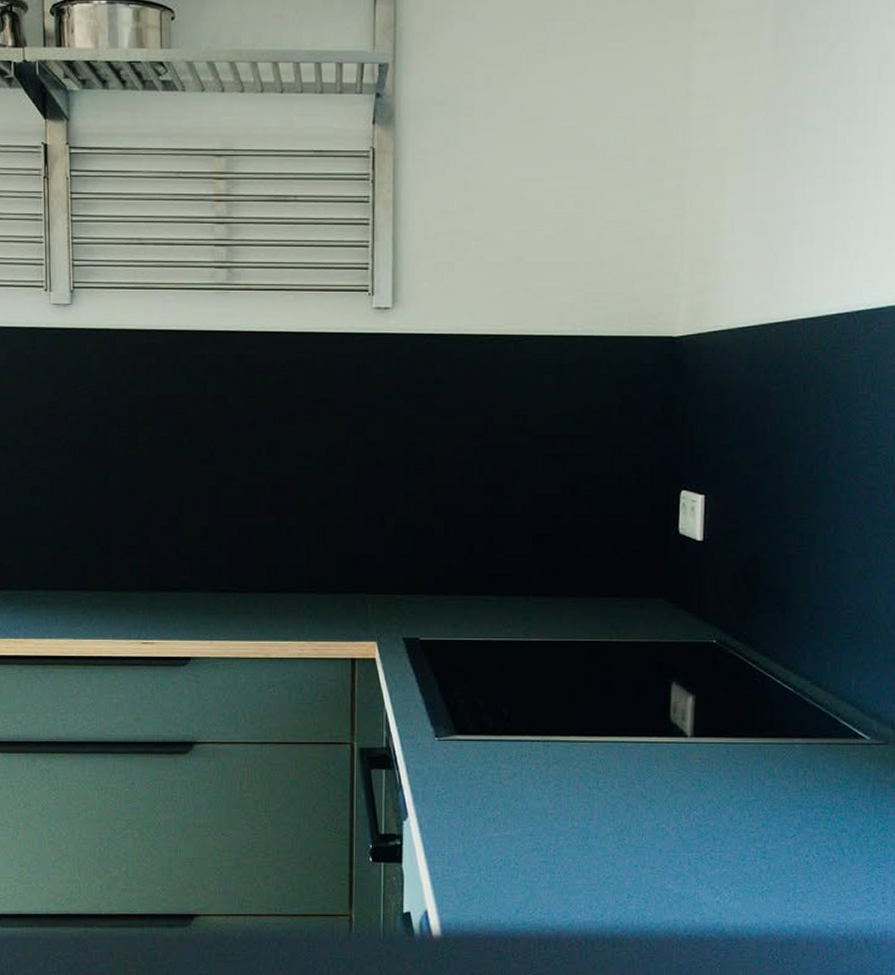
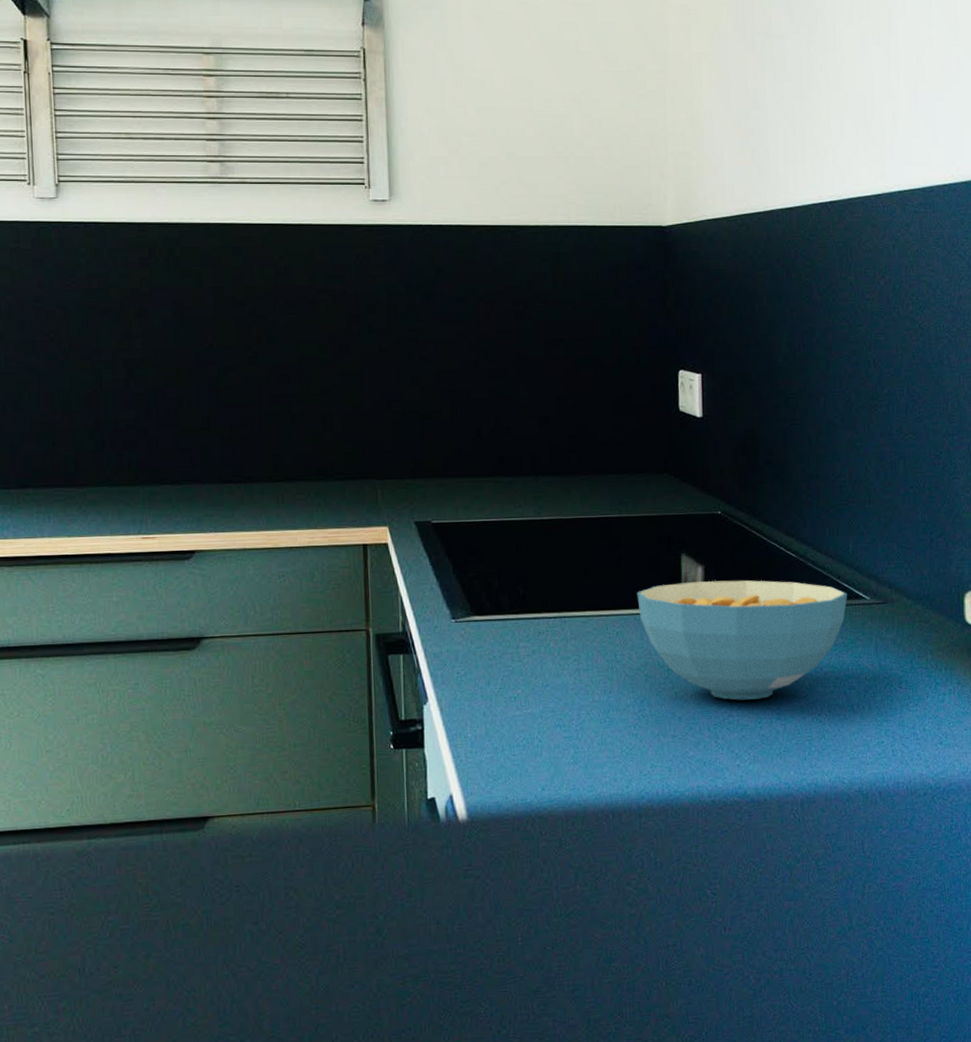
cereal bowl: none [623,711,845,836] -> present [637,580,847,700]

